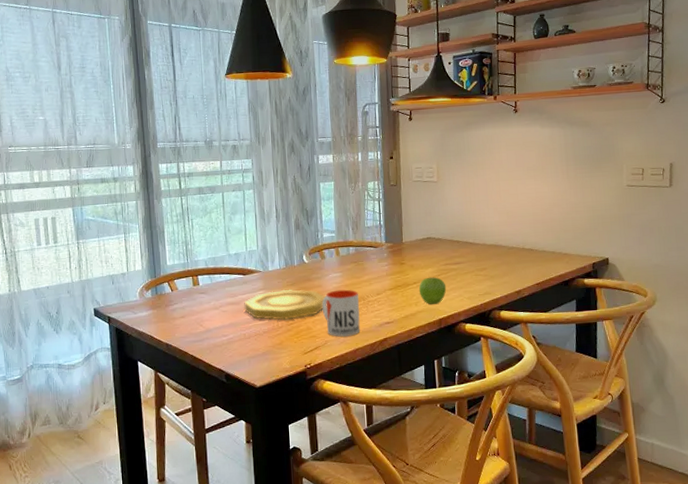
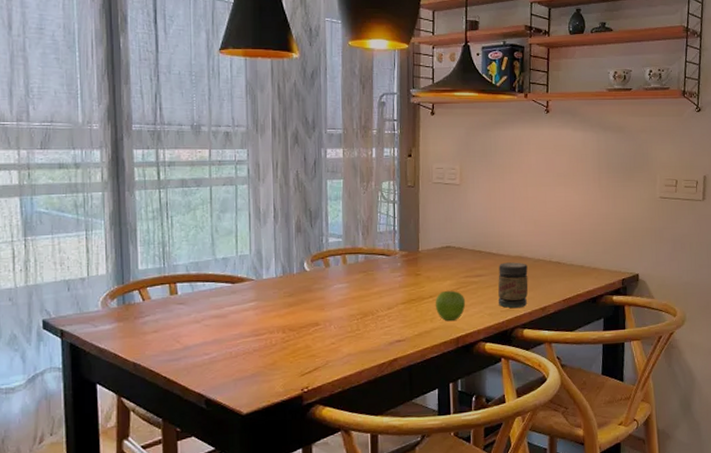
bowl: present [244,289,326,320] -> none [231,301,329,336]
mug: present [322,289,360,337] -> none [324,302,368,357]
jar: none [475,250,504,292] -> present [498,262,529,308]

